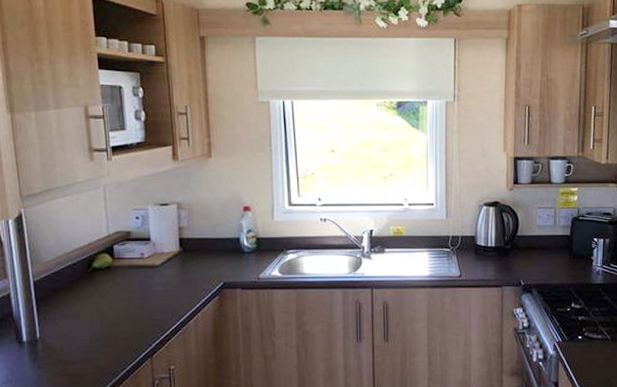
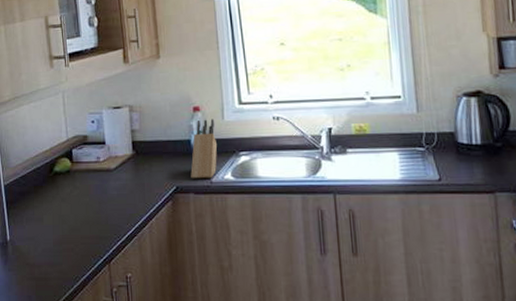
knife block: none [239,218,266,275] -> present [190,119,218,179]

